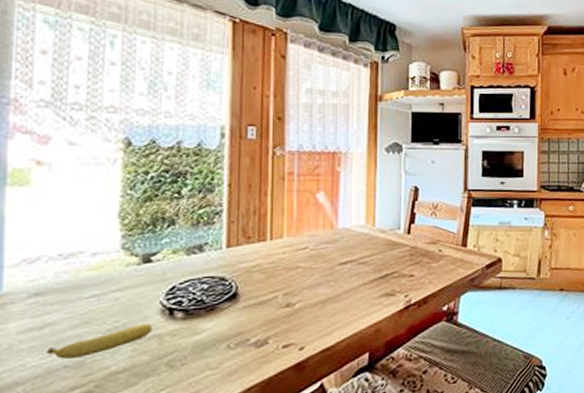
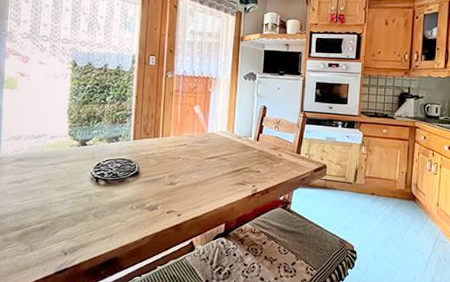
fruit: present [47,323,153,360] -> none [24,186,86,204]

